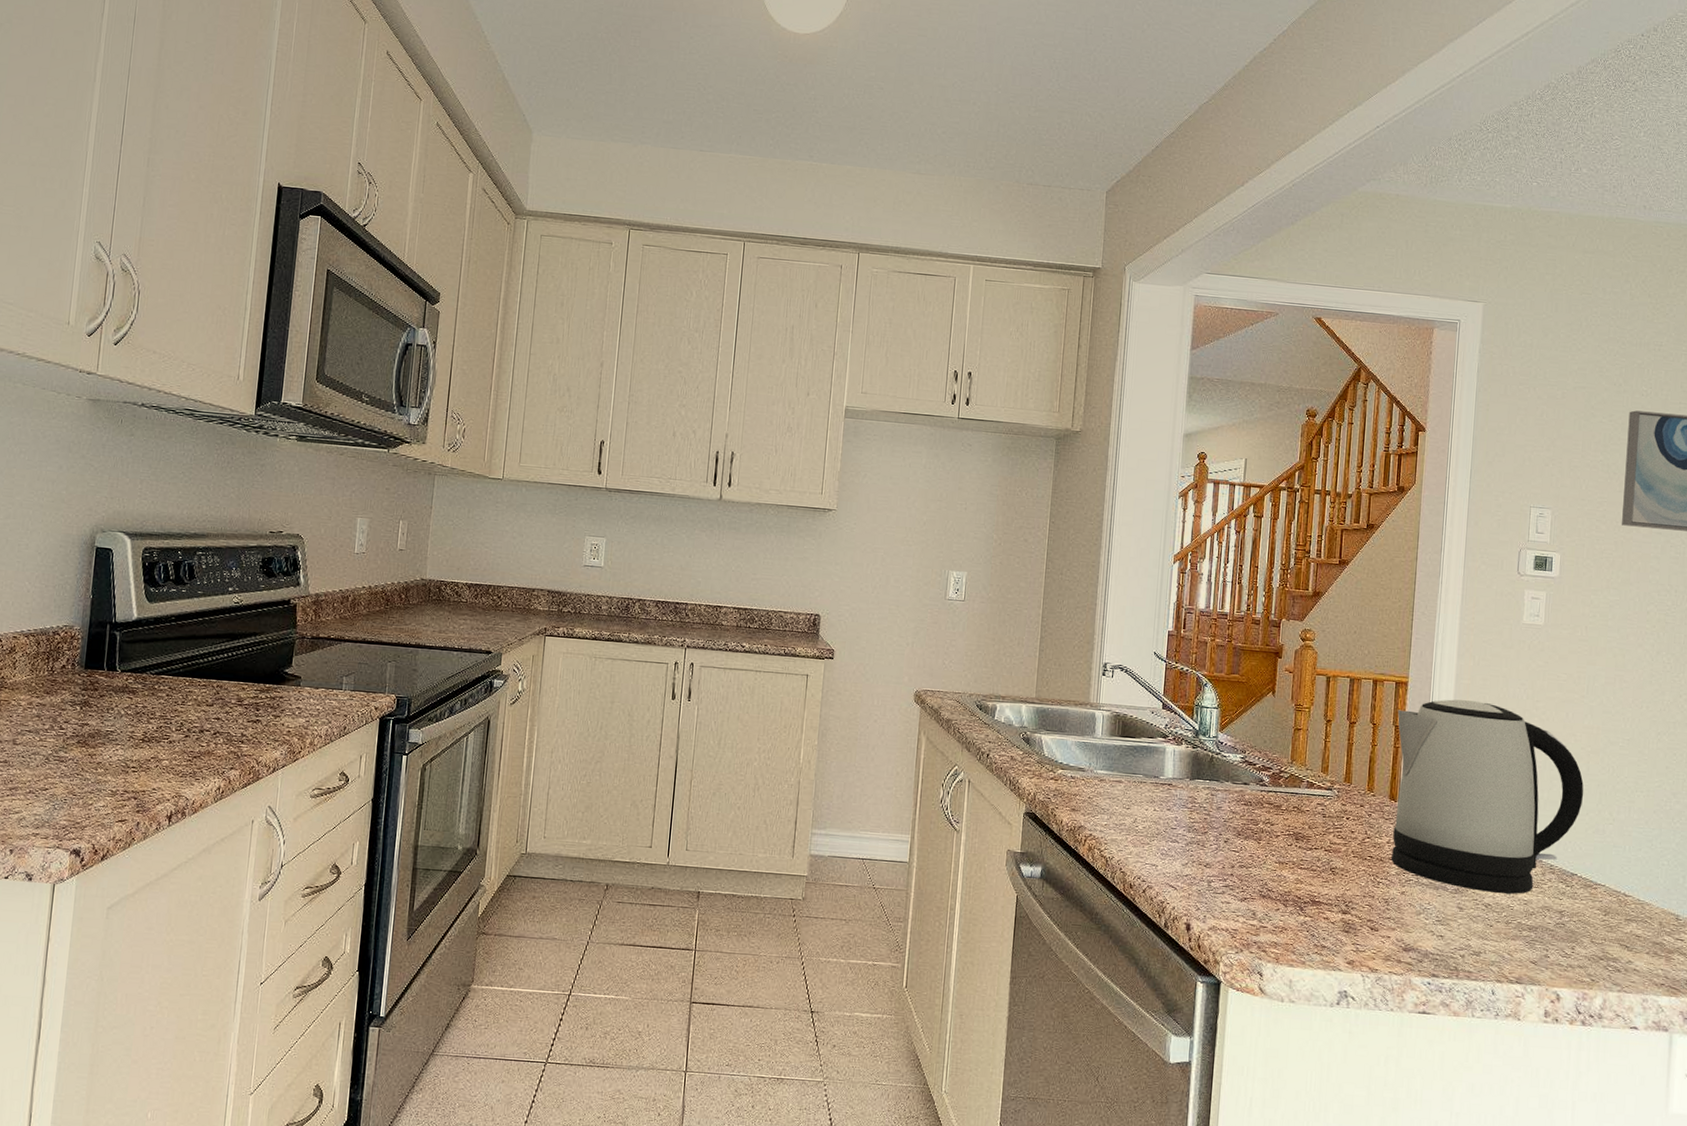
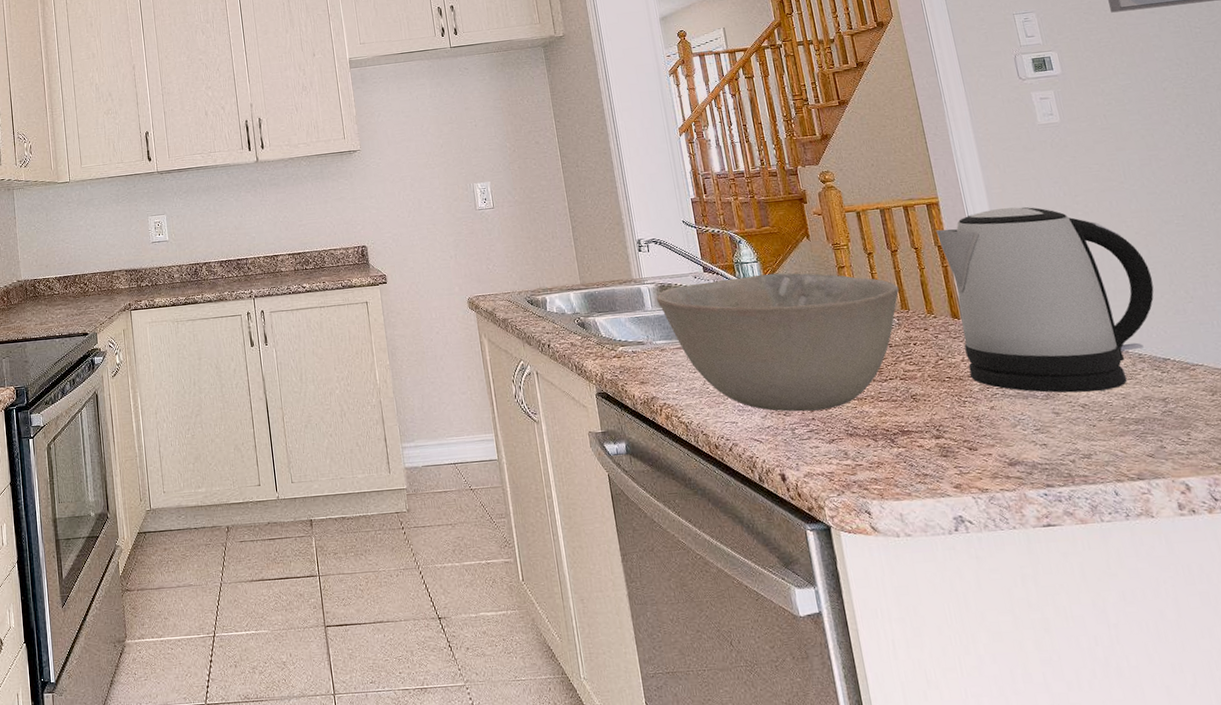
bowl: none [1108,718,1348,868] -> present [656,272,900,412]

